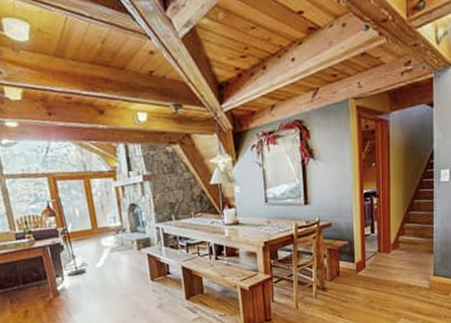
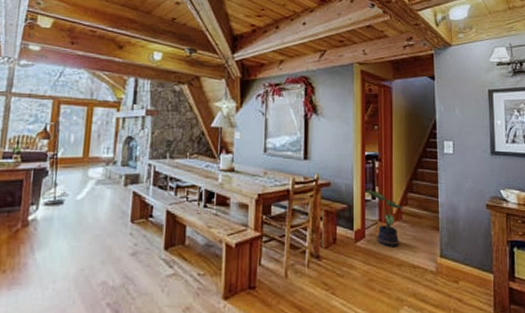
potted plant: none [363,225,402,273] -> present [364,190,405,248]

